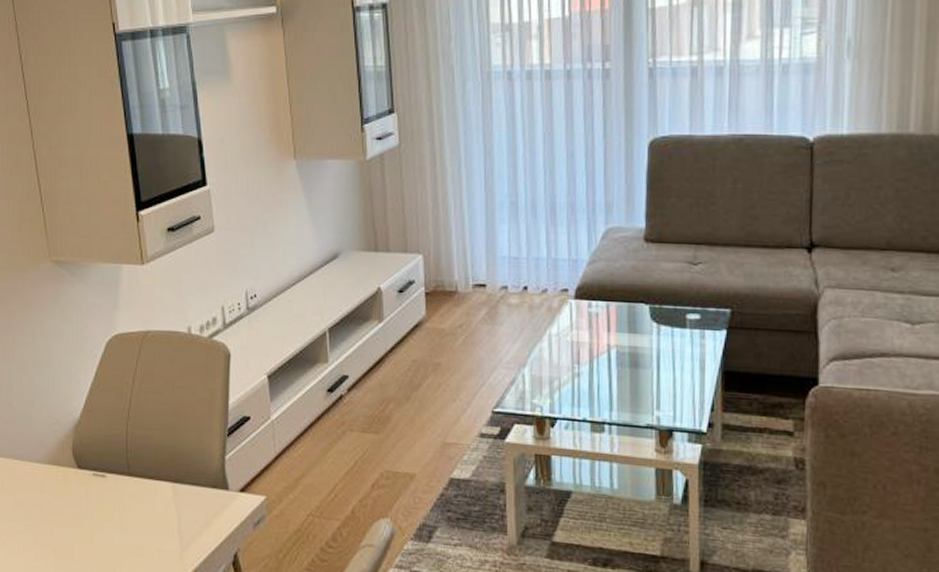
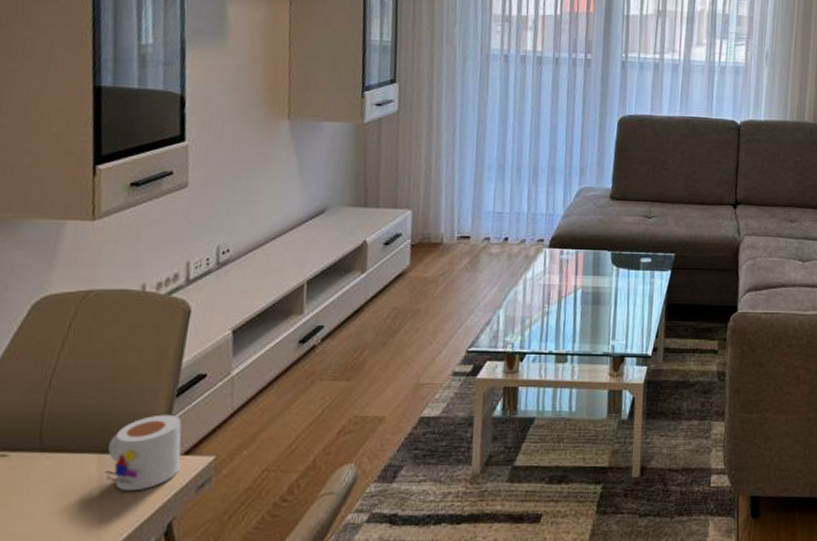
mug: none [180,451,238,521] -> present [105,414,182,492]

